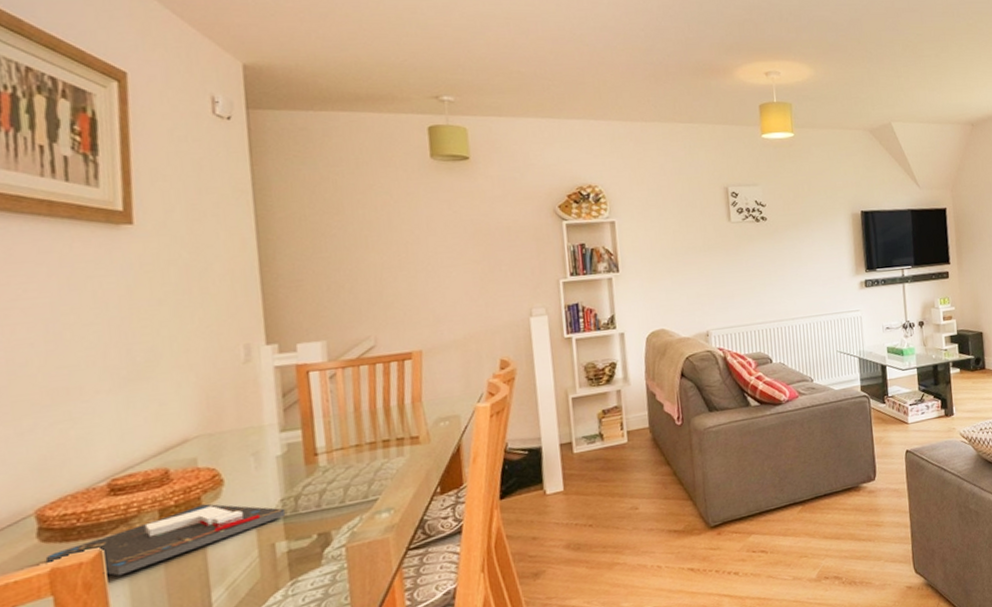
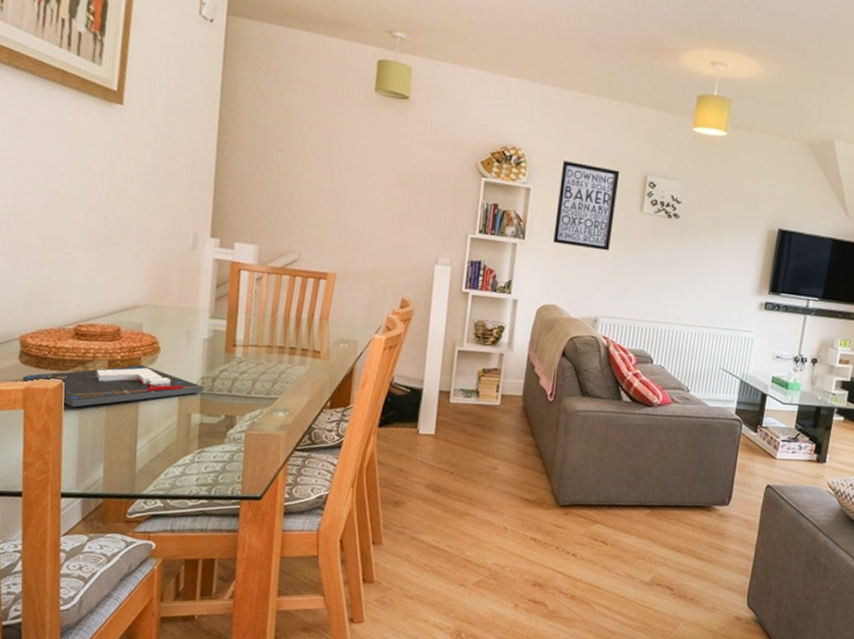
wall art: none [642,187,706,270] -> present [553,161,620,251]

